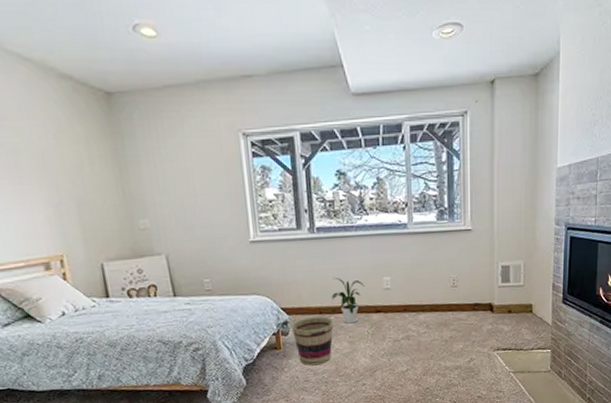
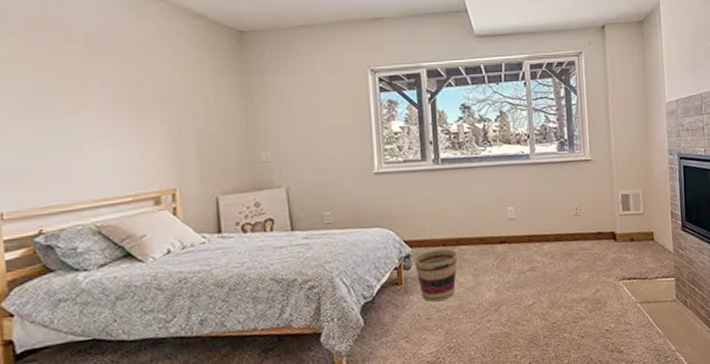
house plant: present [331,278,366,324] -> none [455,208,490,256]

